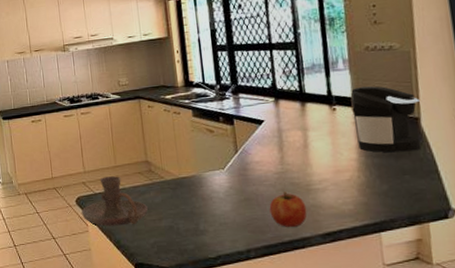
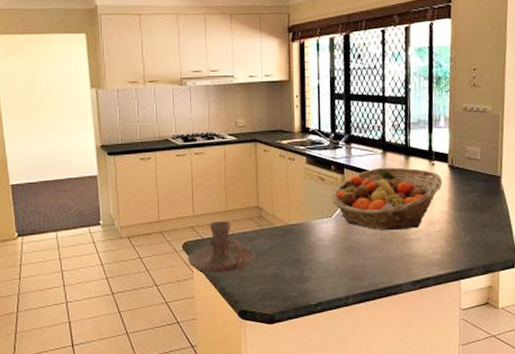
fruit basket: none [222,114,348,181] -> present [331,167,442,231]
fruit: present [269,191,307,227] -> none [369,241,402,275]
coffee maker: present [351,86,421,153] -> none [448,144,502,207]

